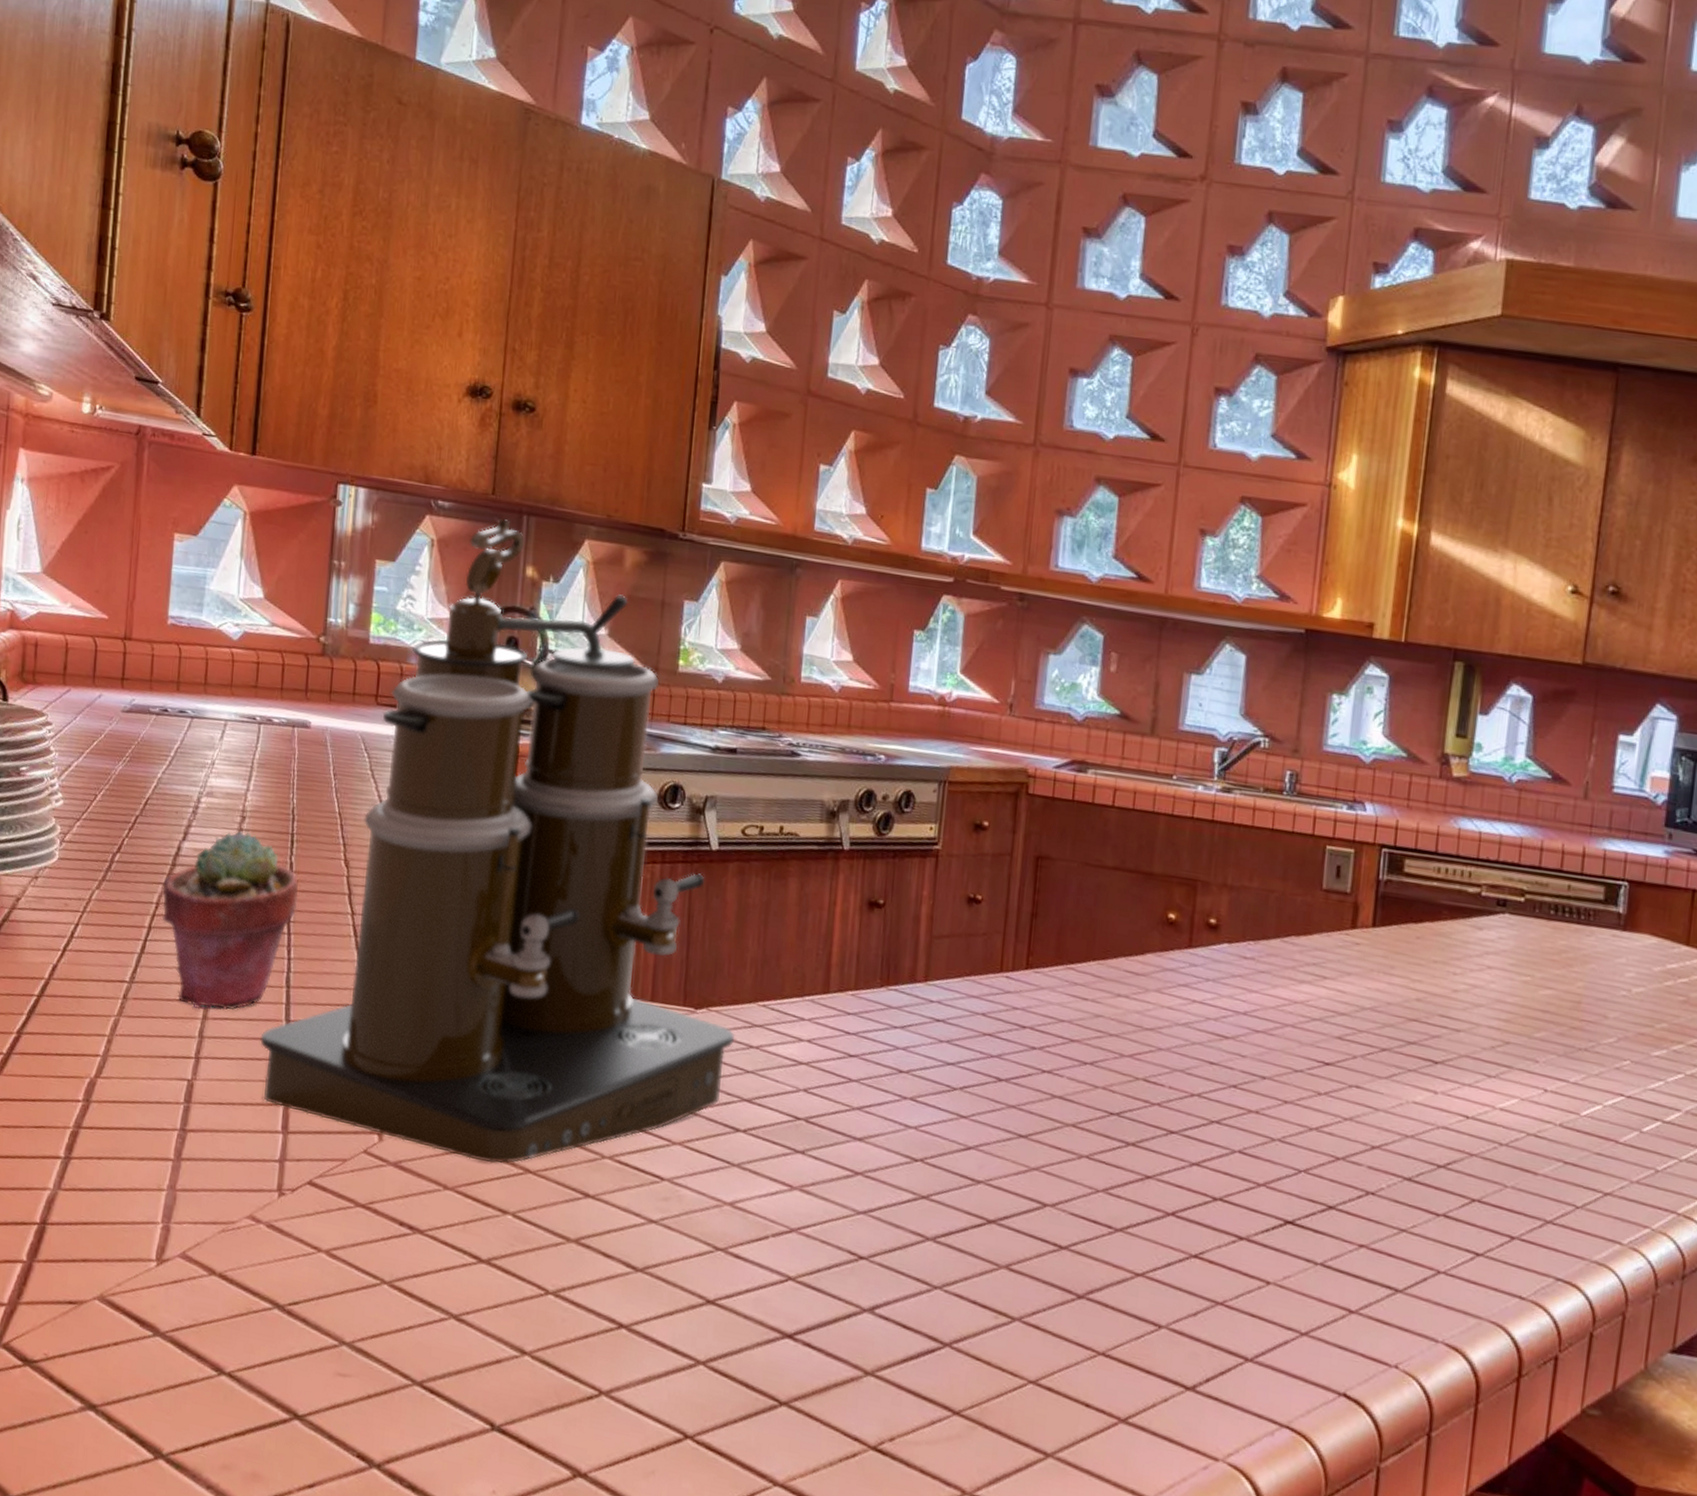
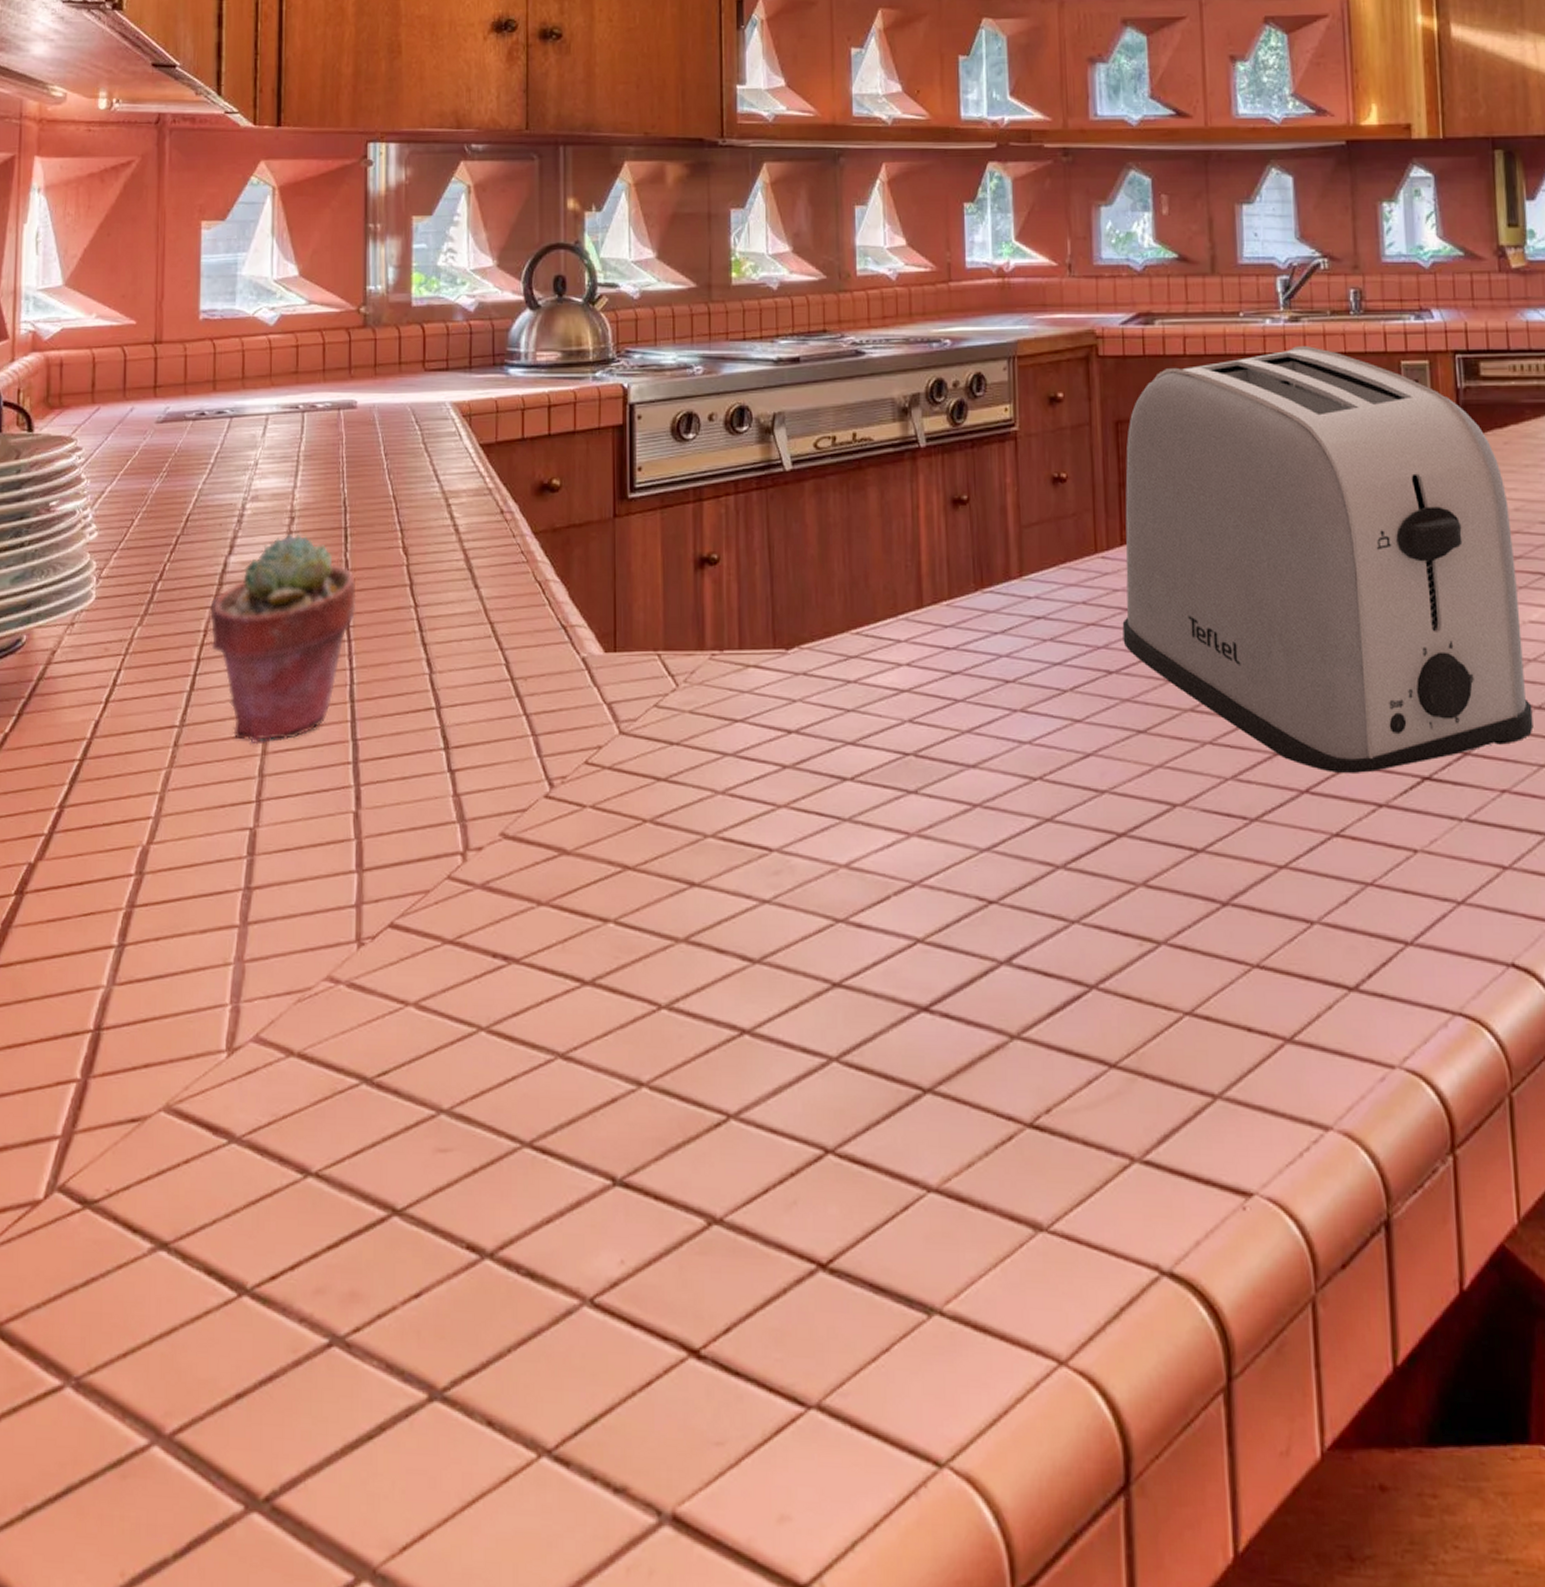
coffee maker: present [260,519,736,1164] -> none [326,153,831,866]
toaster: none [1016,815,1411,1209] -> present [1122,346,1534,773]

